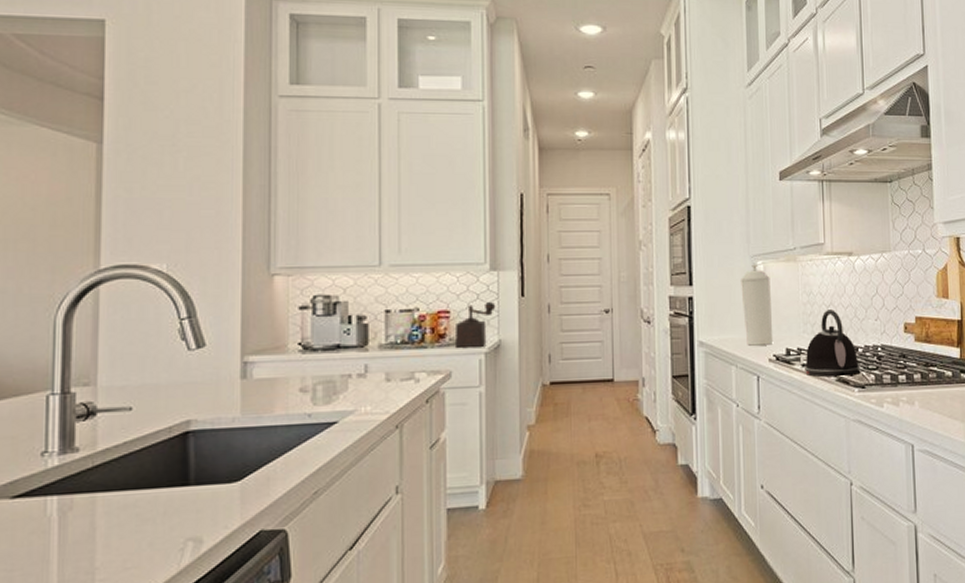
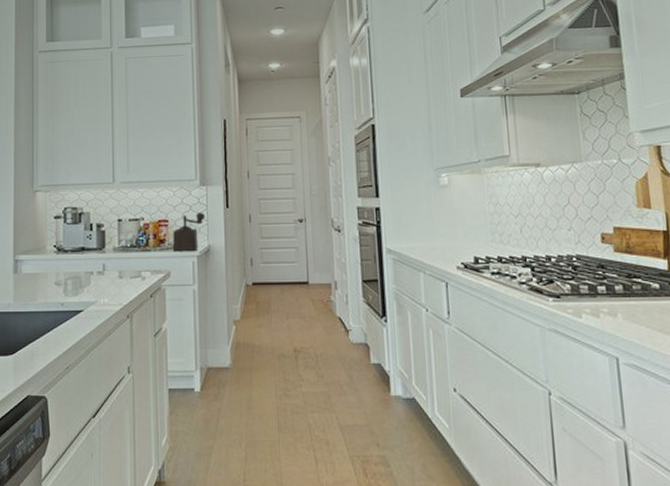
canister: present [741,264,774,346] -> none [426,176,461,254]
kettle: present [805,310,859,378] -> none [494,220,554,286]

